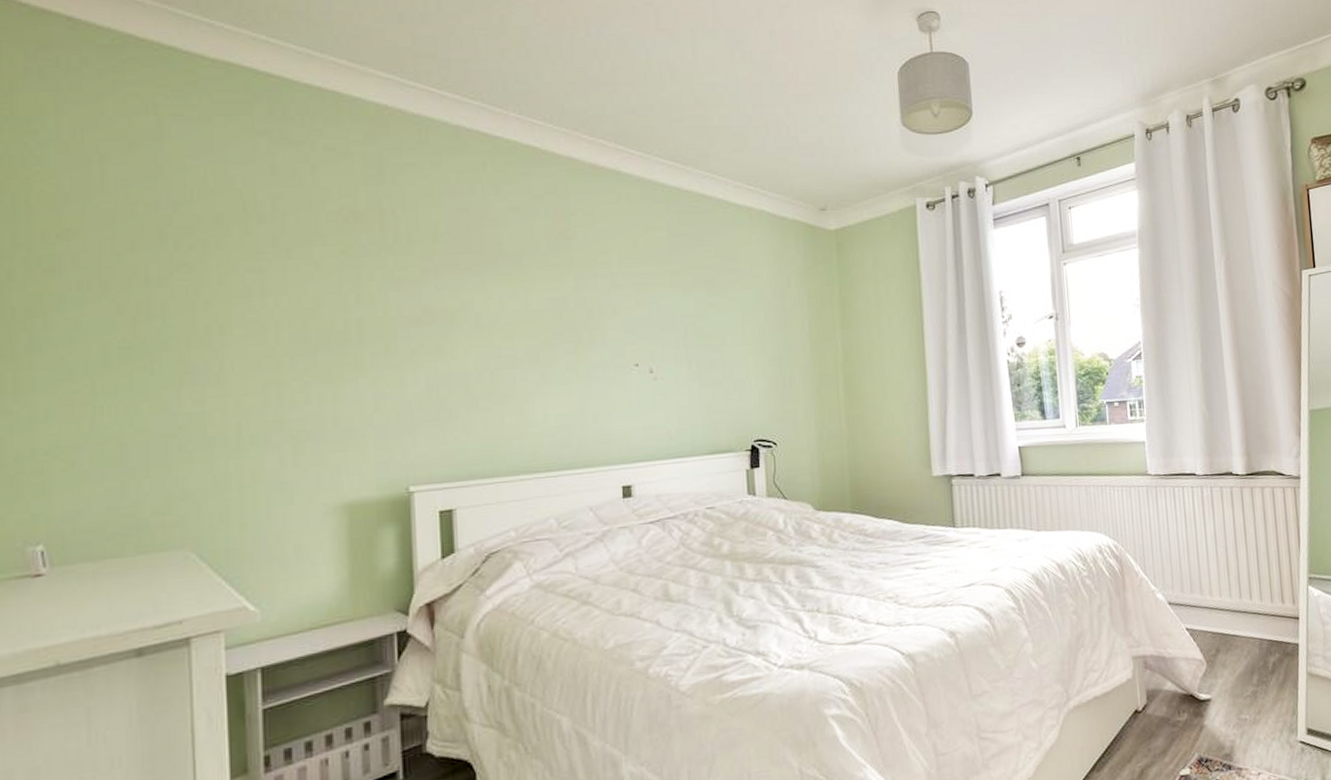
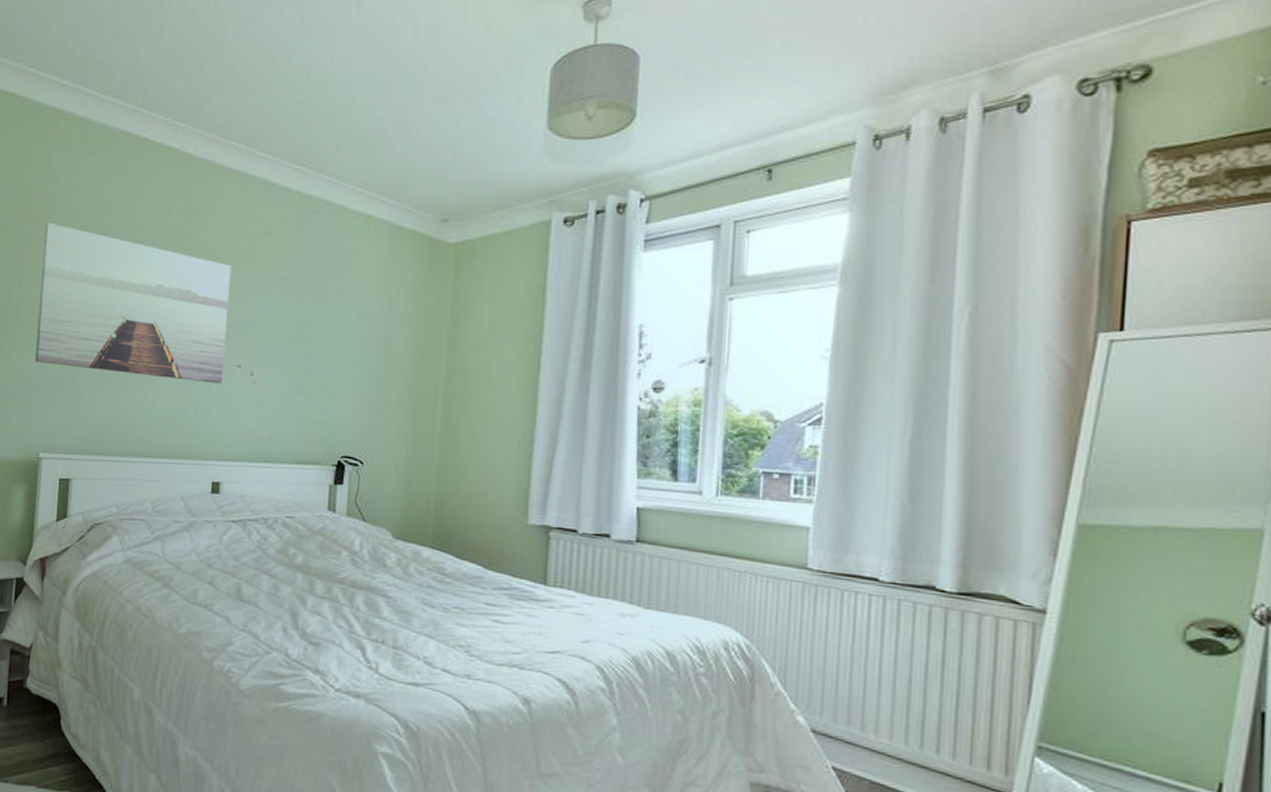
wall art: none [383,230,620,387] -> present [35,222,232,384]

